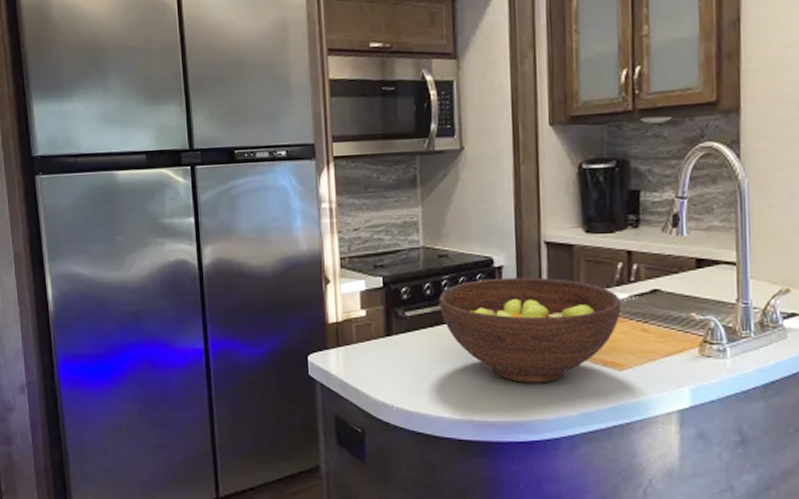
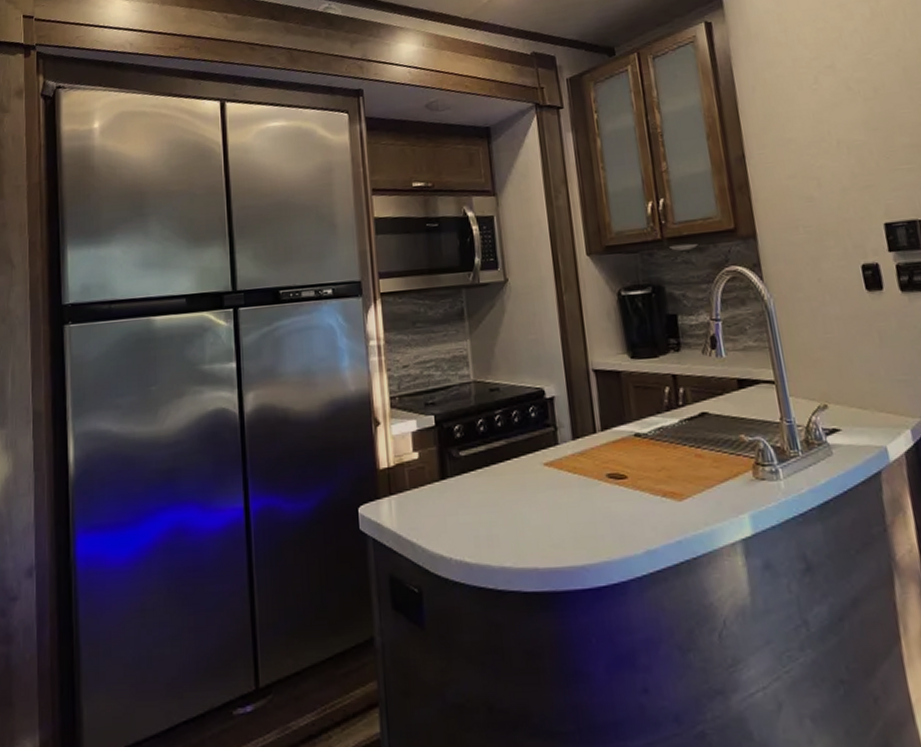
fruit bowl: present [438,277,621,383] -> none [492,406,674,522]

